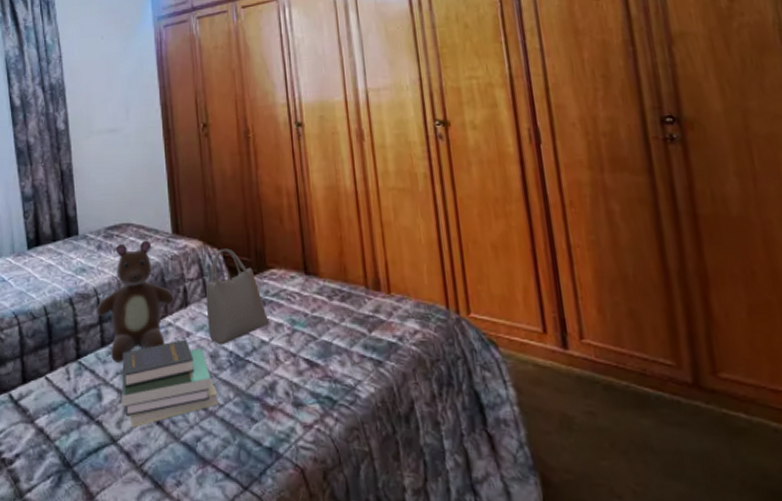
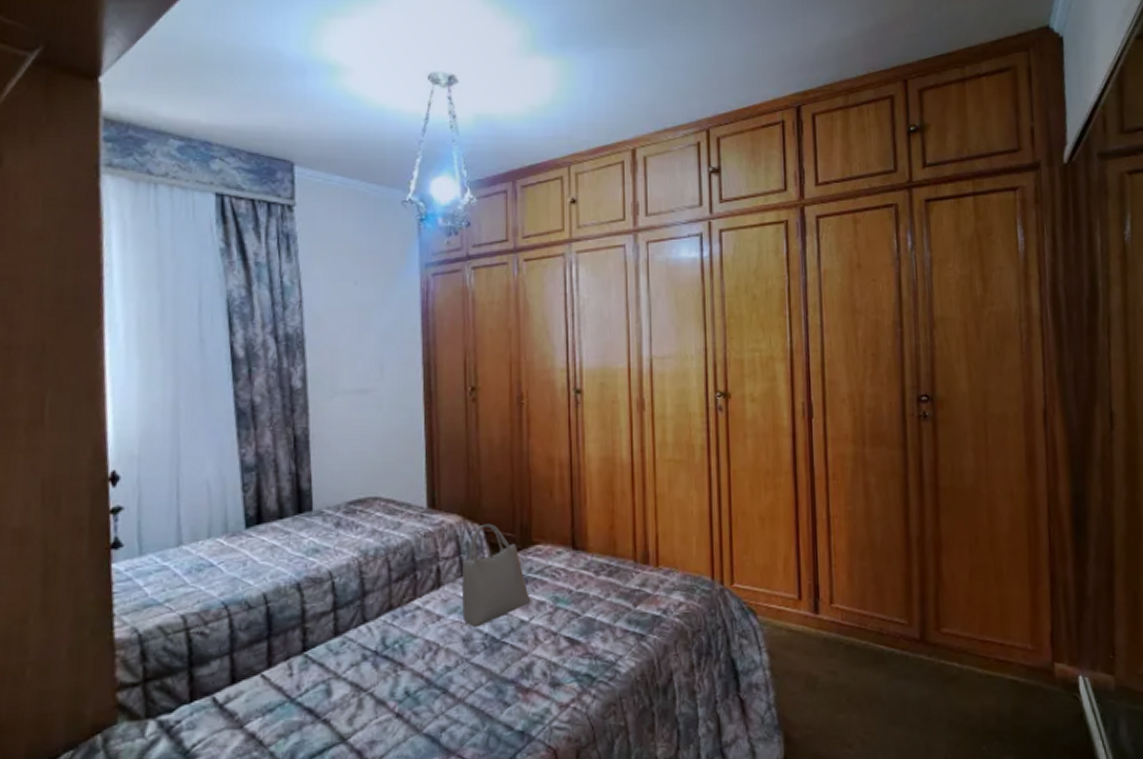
teddy bear: present [97,240,174,363] -> none [330,515,425,653]
books: present [121,339,218,428] -> none [355,623,468,724]

